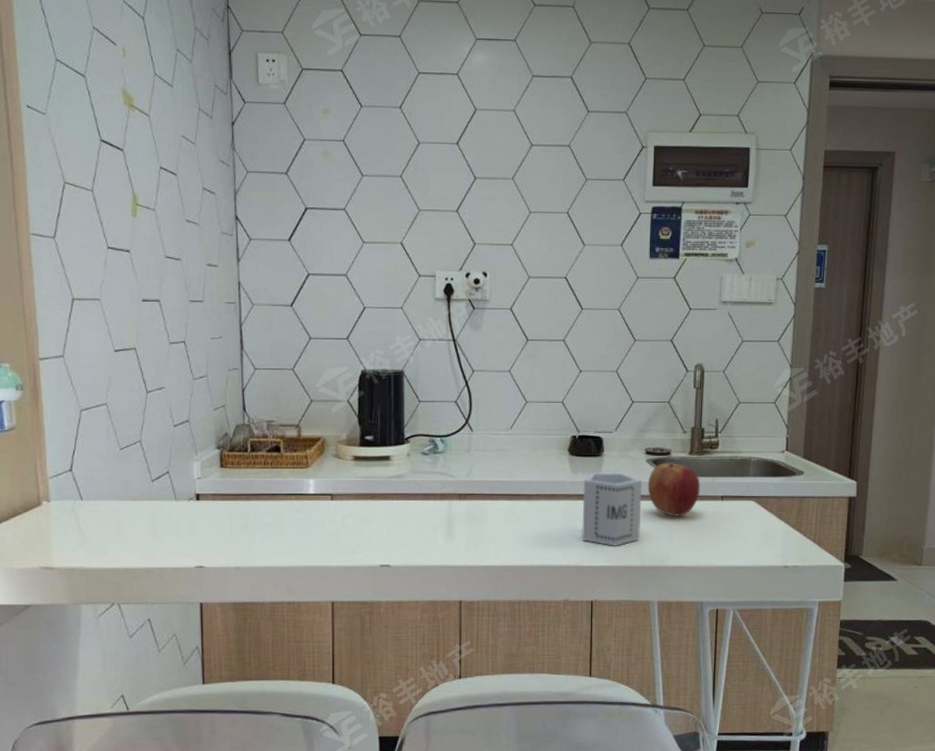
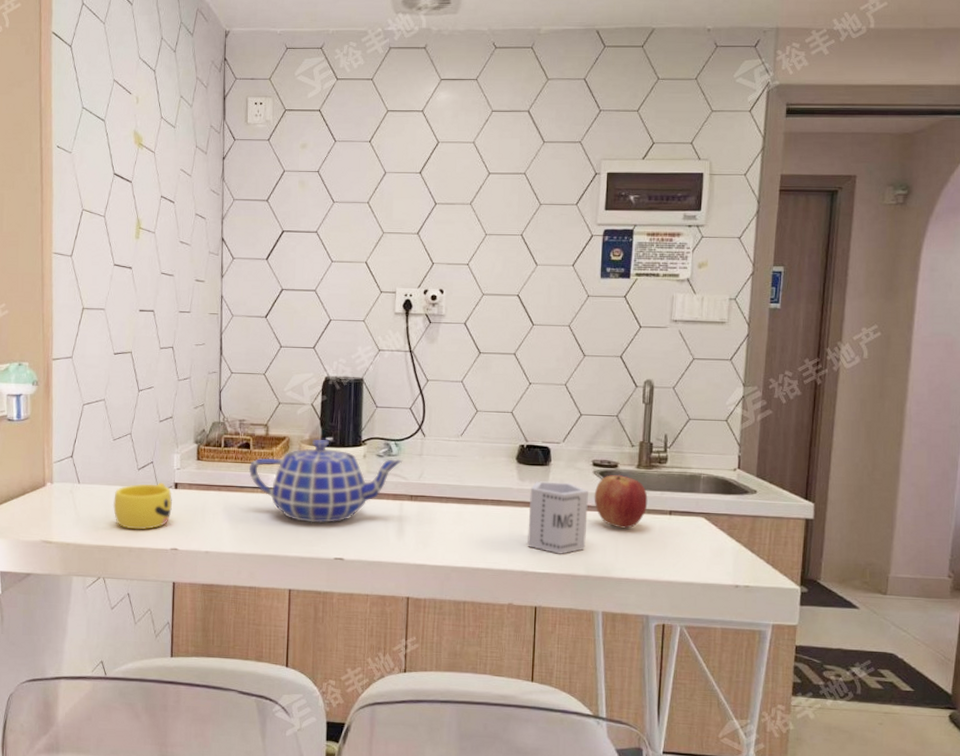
cup: none [124,494,194,548] -> present [112,482,172,530]
teapot: none [280,438,450,530] -> present [248,439,403,524]

